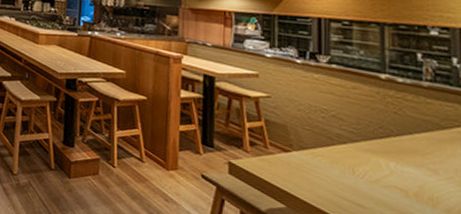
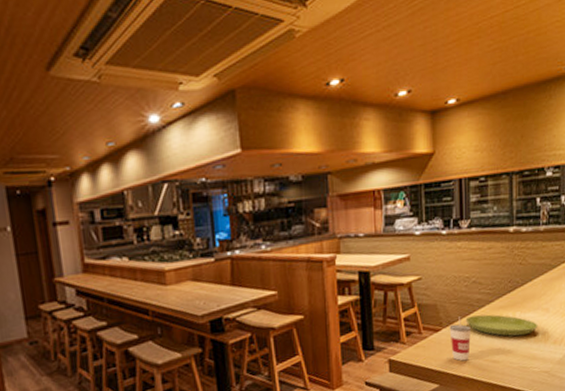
cup: none [301,145,330,193] -> present [449,316,472,361]
saucer: none [321,148,422,191] -> present [465,314,538,337]

